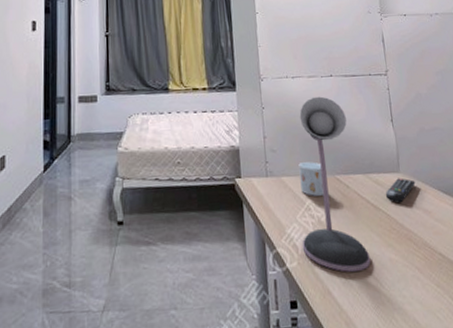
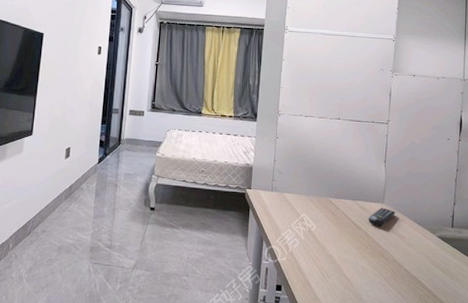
mug: present [298,161,324,196] -> none [298,183,319,212]
desk lamp: present [299,96,371,272] -> none [292,134,347,272]

